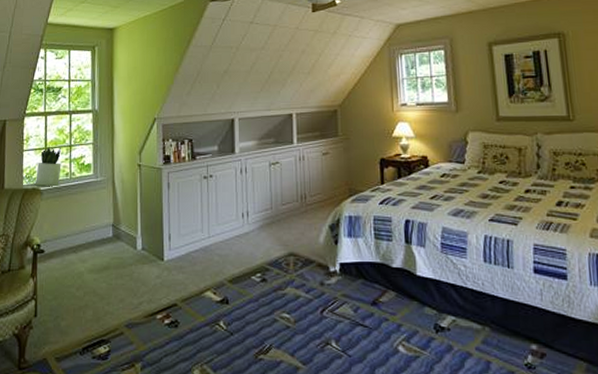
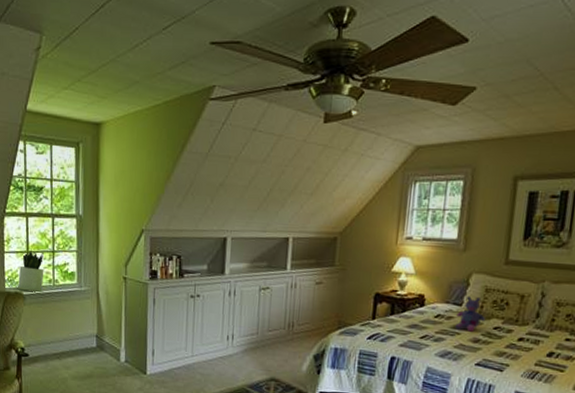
toy: none [461,153,491,188] -> present [455,296,486,332]

